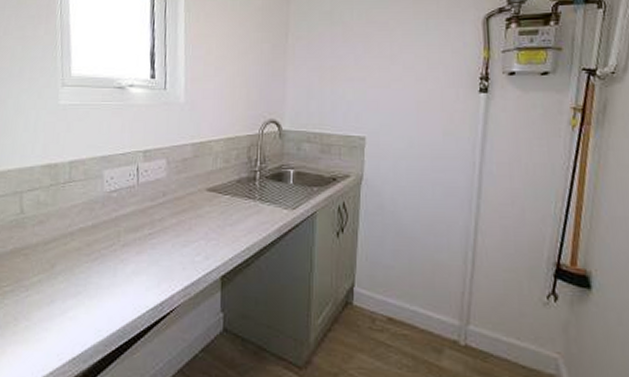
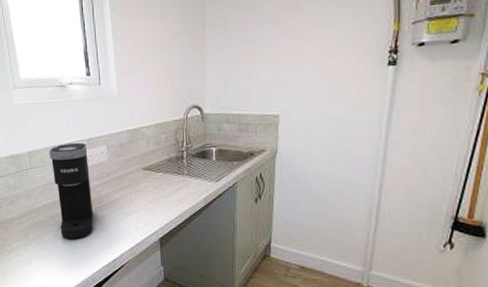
coffee maker: none [94,153,143,273] -> present [49,142,94,239]

